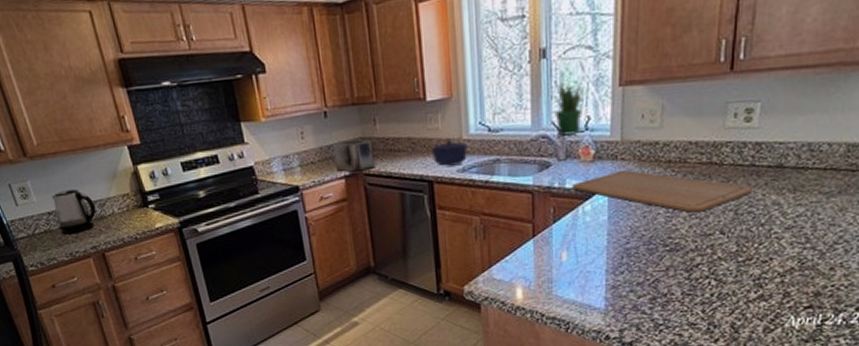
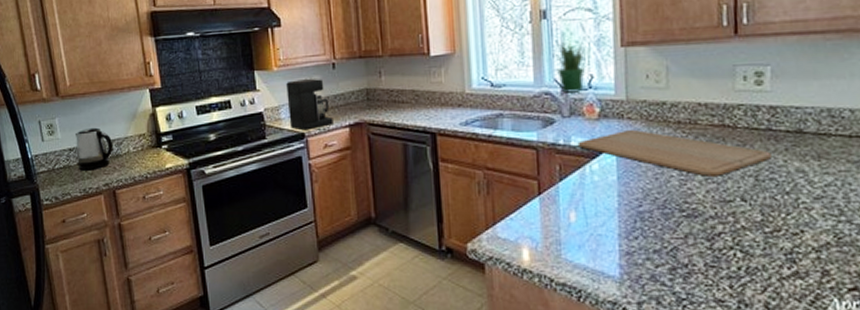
coffee maker: none [276,129,328,184] -> present [286,79,333,131]
toaster: present [333,138,376,173] -> none [339,90,380,123]
cooking pot: present [431,138,468,167] -> none [434,92,471,119]

